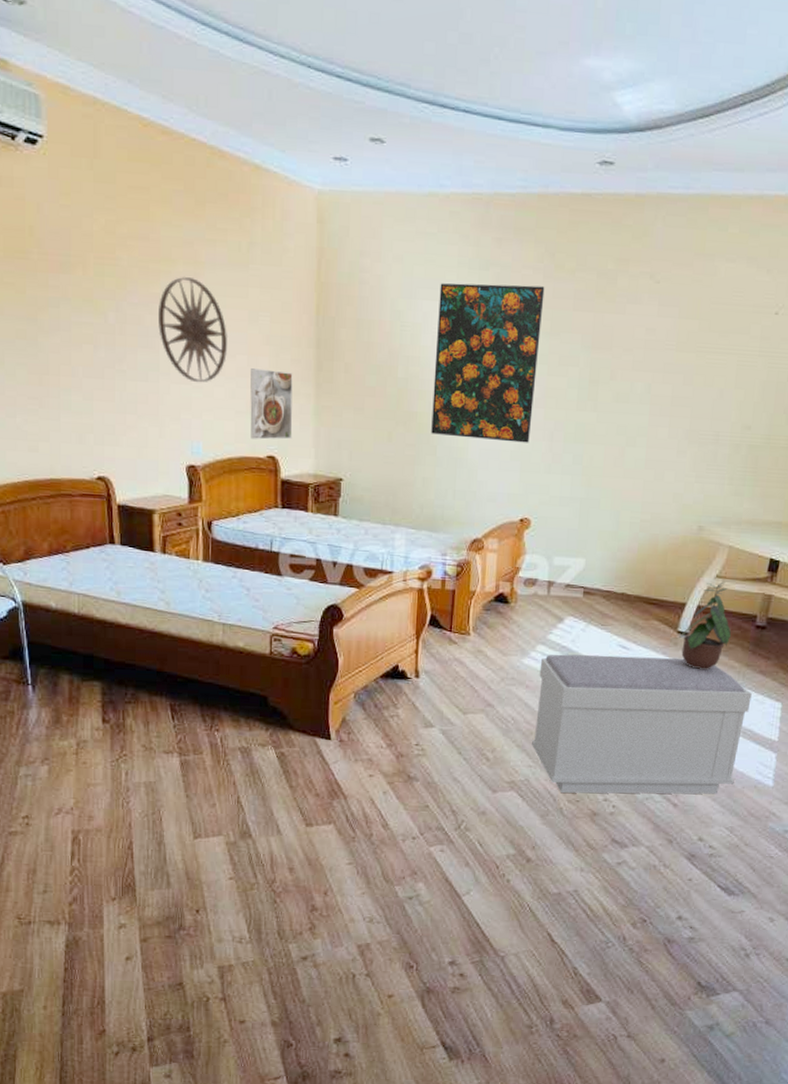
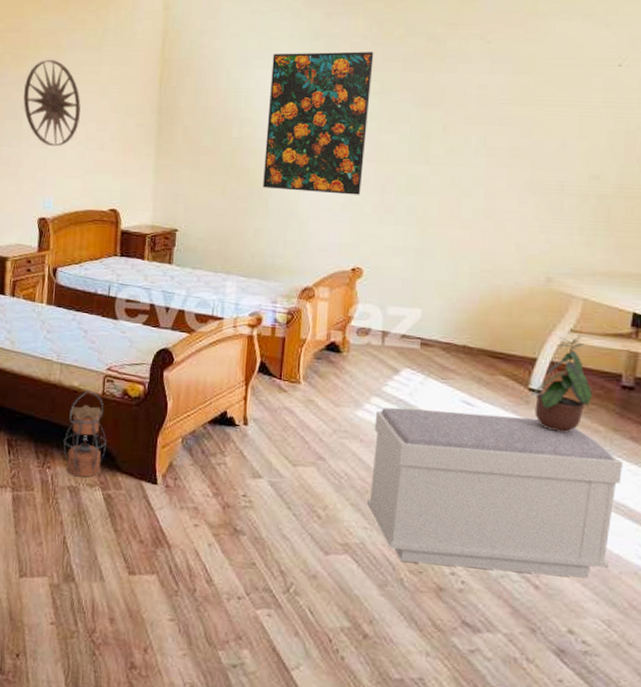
lantern: none [231,649,277,738] -> present [63,389,107,478]
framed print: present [250,368,293,440] -> none [96,133,136,195]

